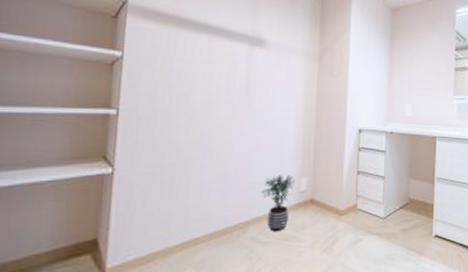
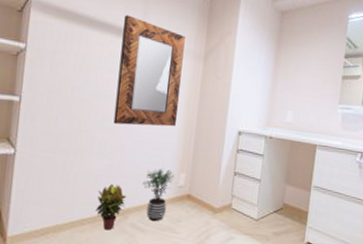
potted plant: none [210,195,245,248] -> present [95,183,127,231]
home mirror: none [226,17,298,131] -> present [113,15,185,127]

